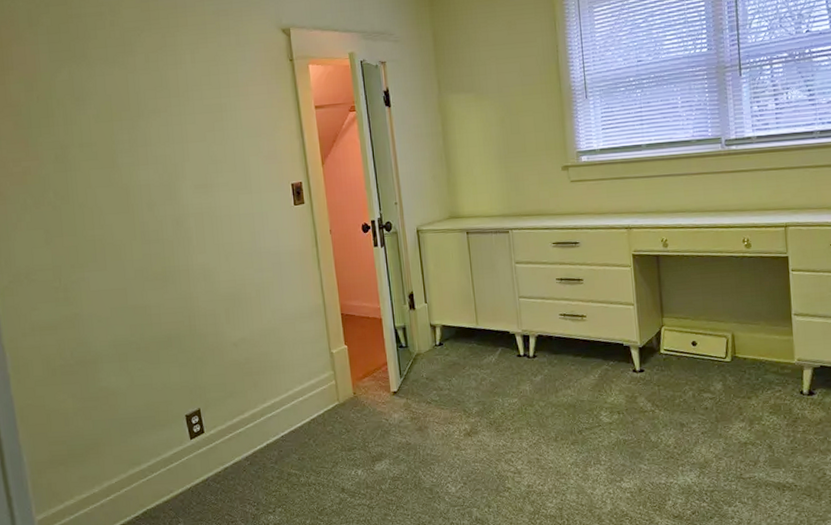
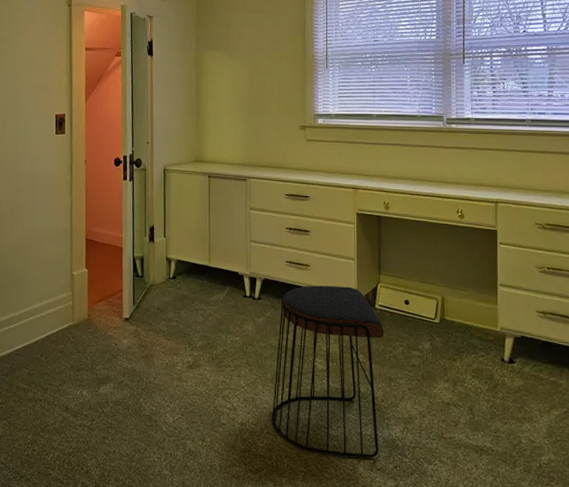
stool: none [558,333,676,508] -> present [271,285,384,458]

